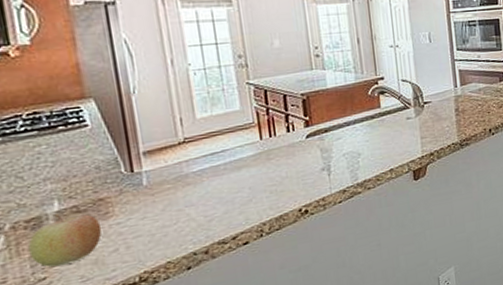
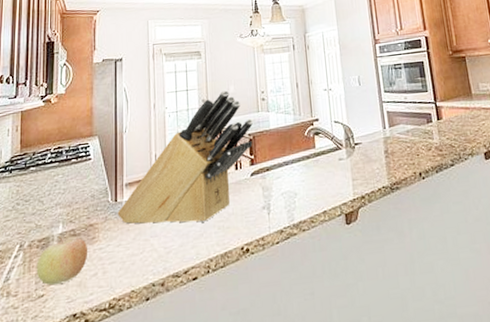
knife block: none [136,45,307,195] -> present [117,90,253,224]

